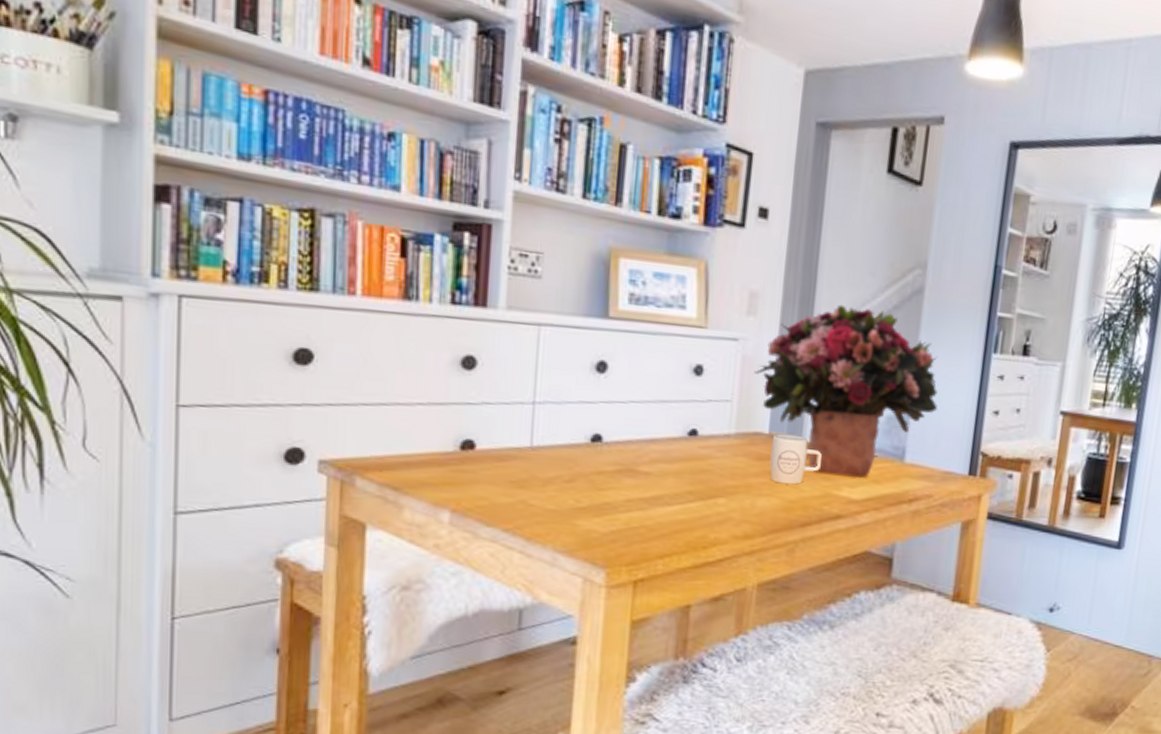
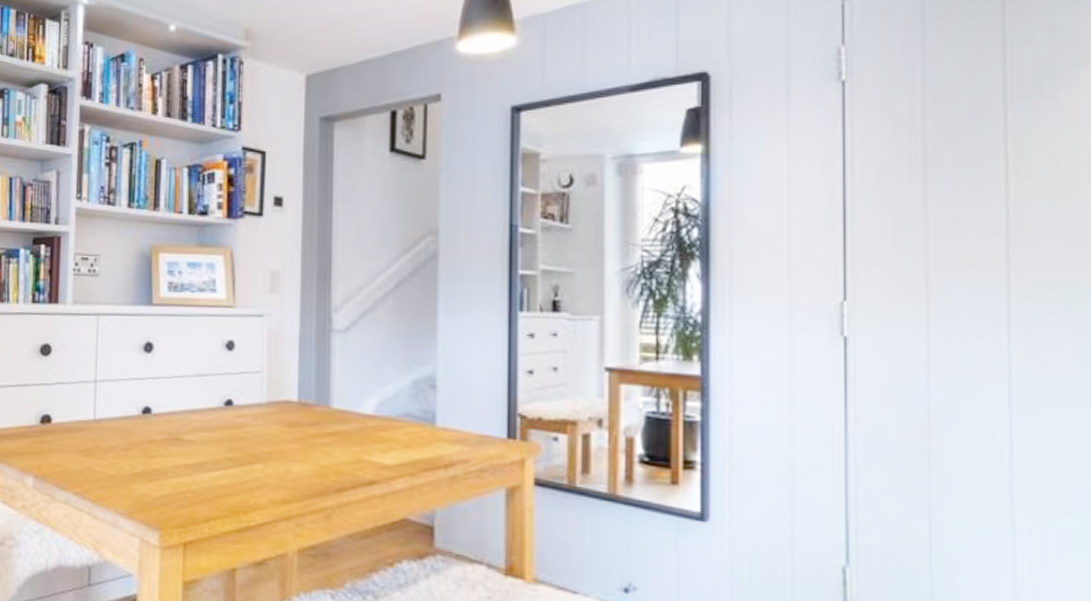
bouquet: present [754,304,938,479] -> none [280,276,464,444]
mug: present [769,434,823,485] -> none [300,401,352,451]

